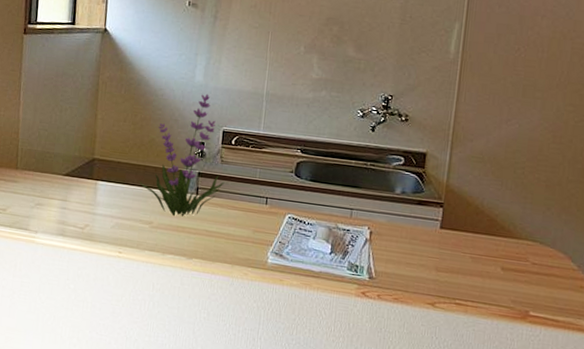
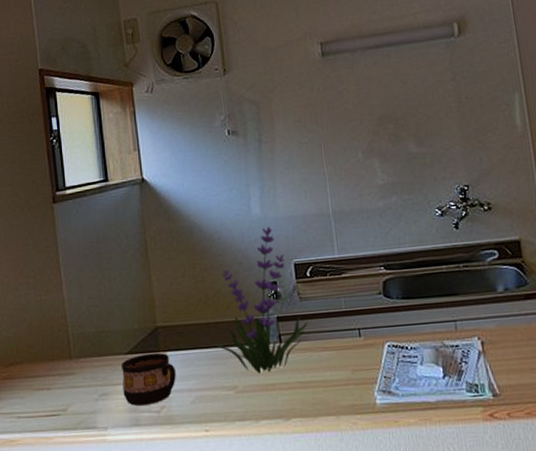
cup: none [55,178,103,222] -> present [121,352,176,406]

